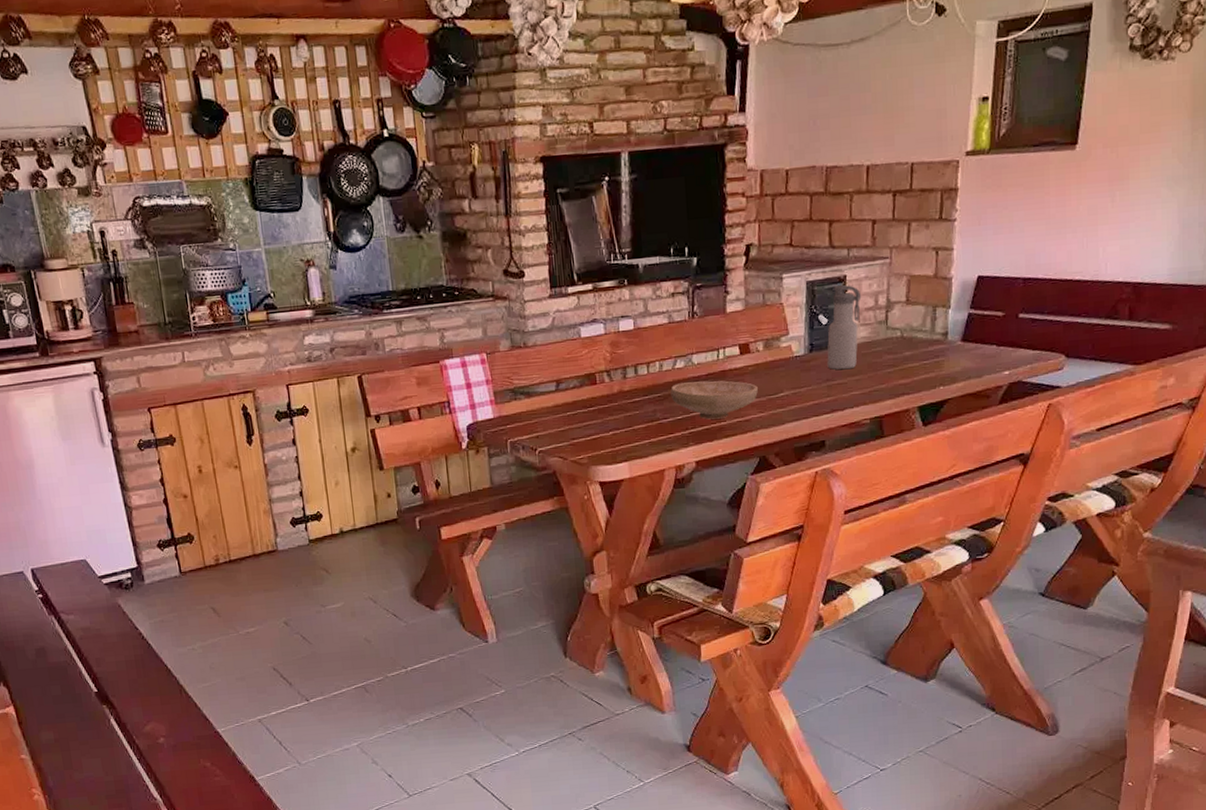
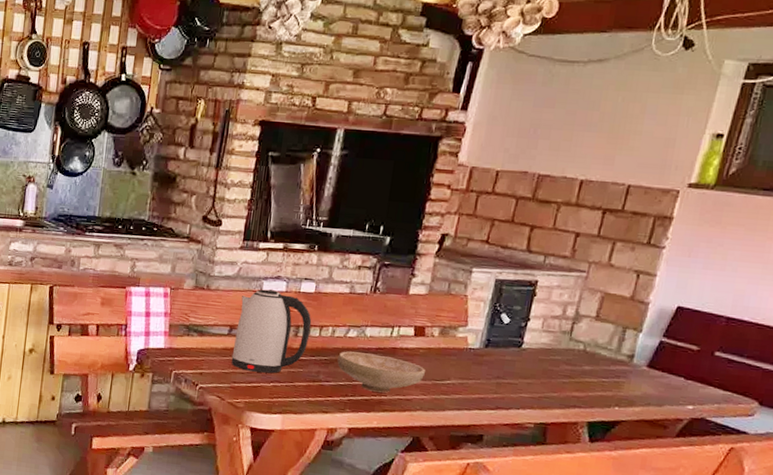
kettle: none [562,334,639,424] -> present [231,289,312,374]
water bottle: present [827,285,862,370] -> none [500,289,550,372]

